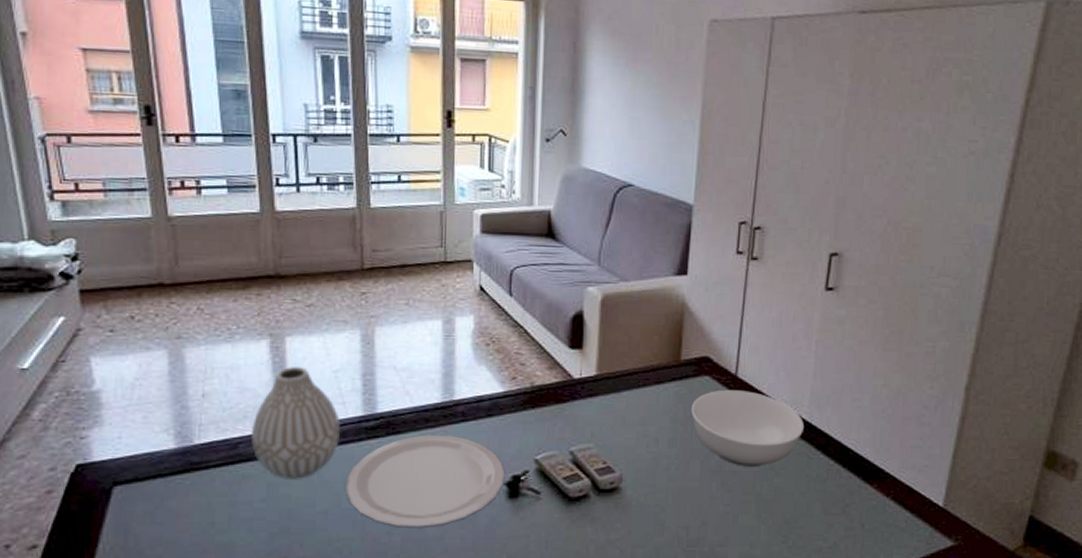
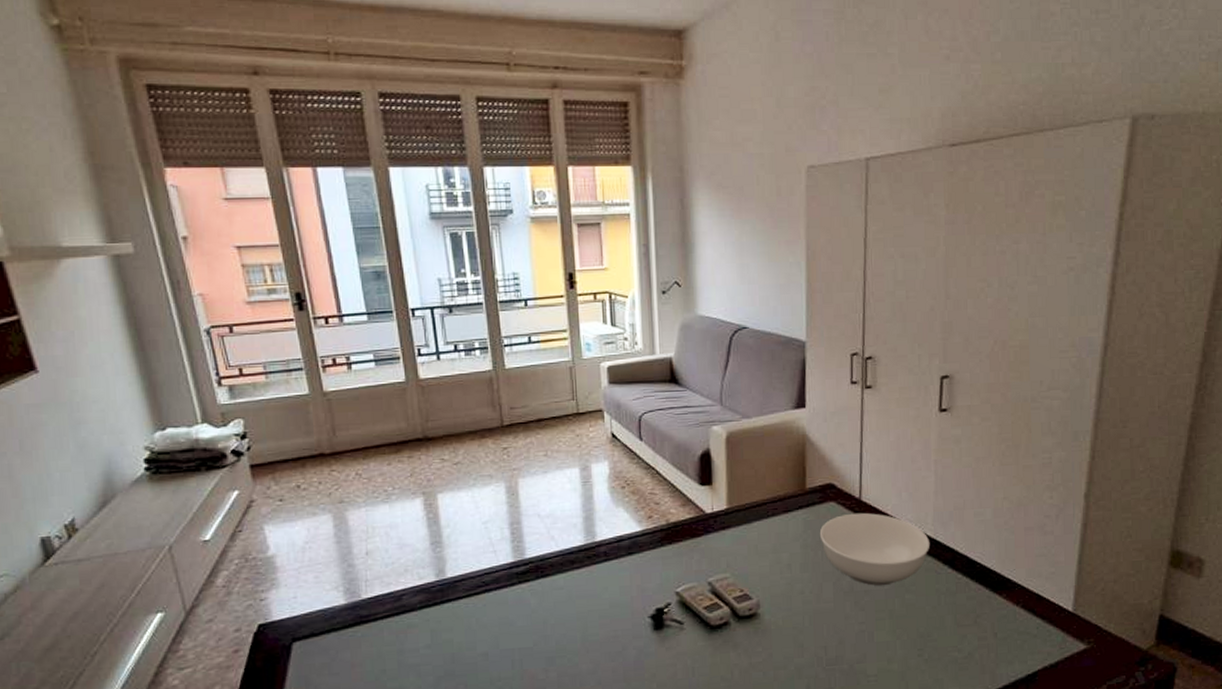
vase: present [250,367,341,479] -> none [412,521,495,626]
plate: present [346,435,505,529] -> none [502,574,649,664]

